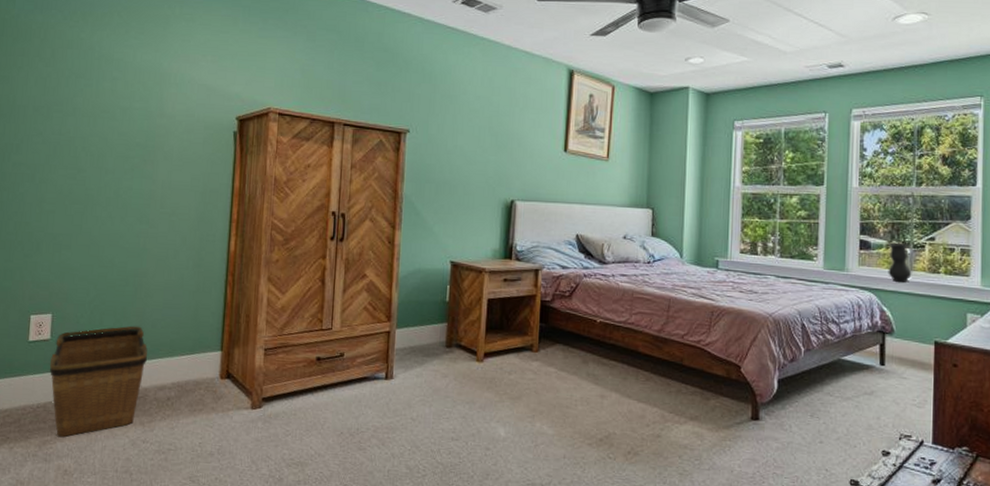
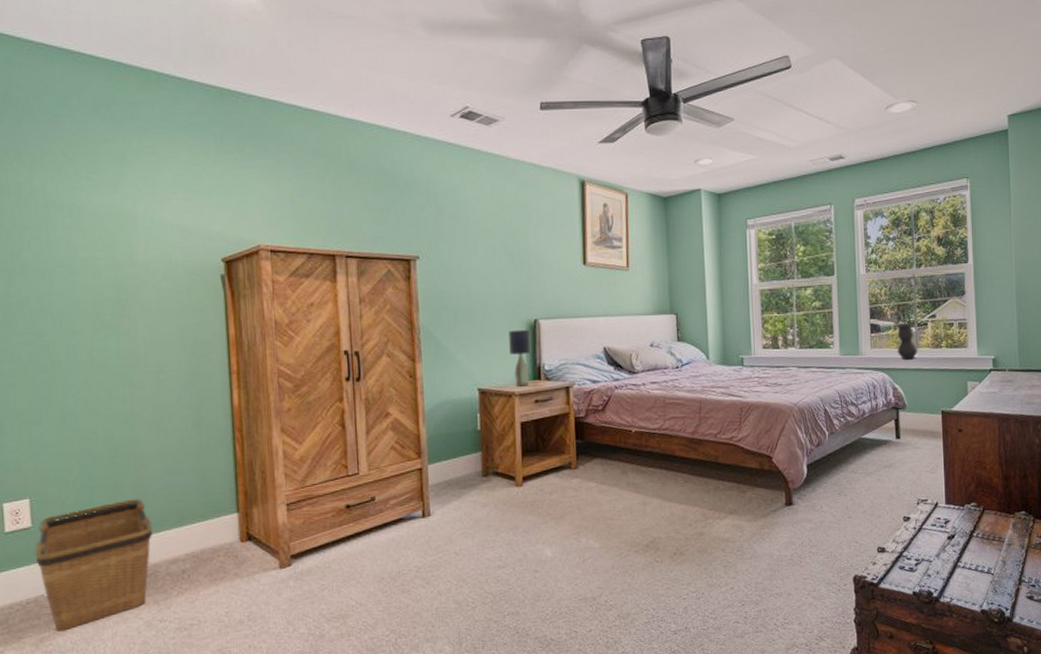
table lamp: none [484,208,507,264] -> present [509,329,532,387]

